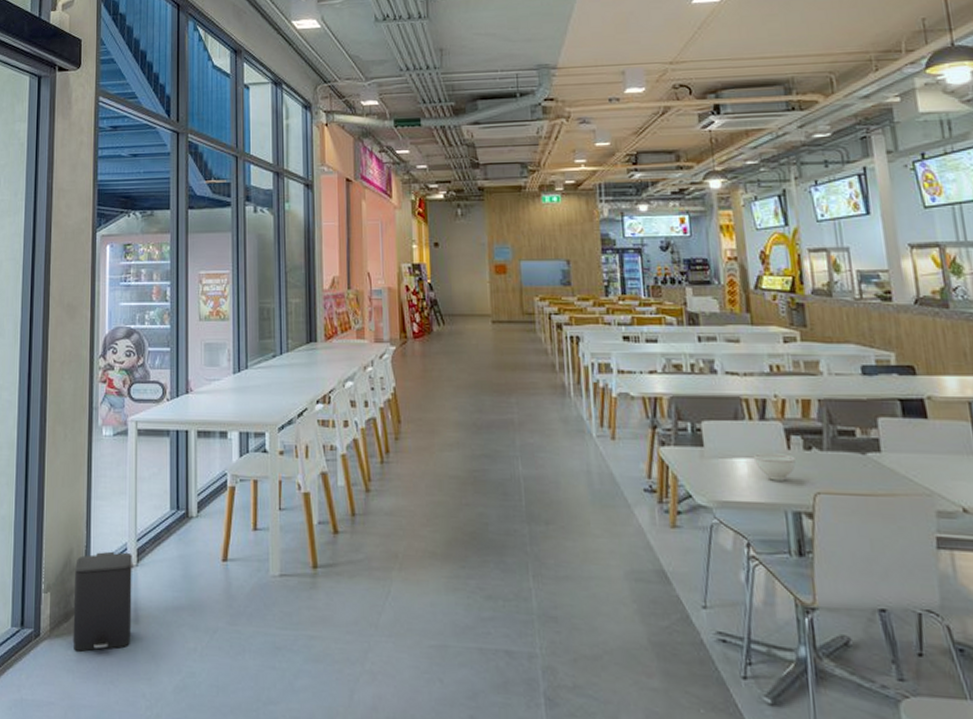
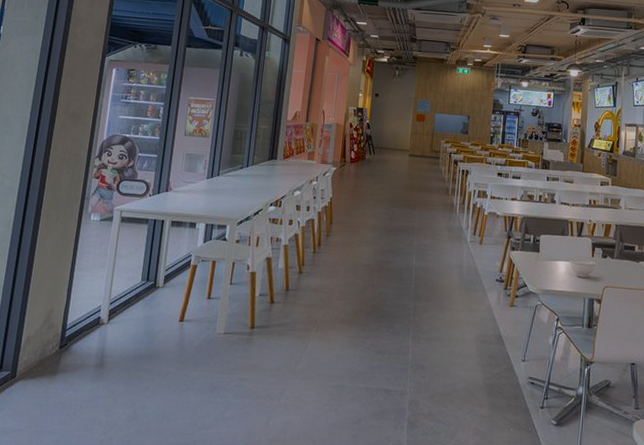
pedal bin: present [73,551,132,652] -> none [44,311,105,390]

